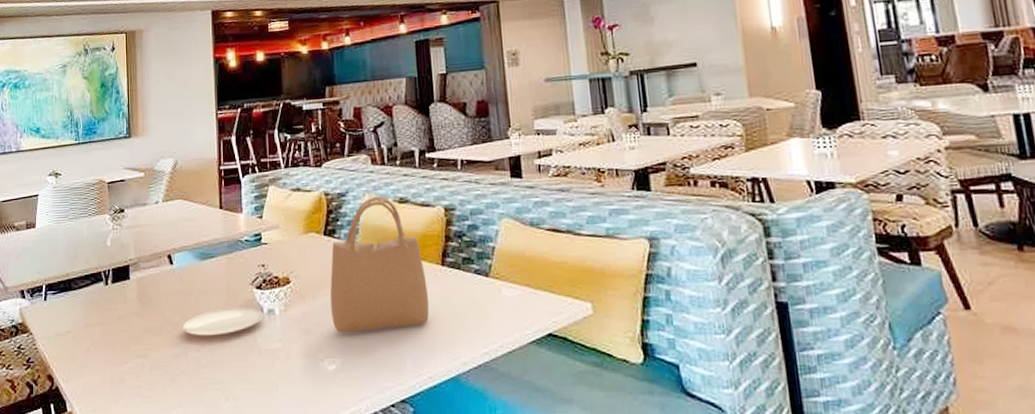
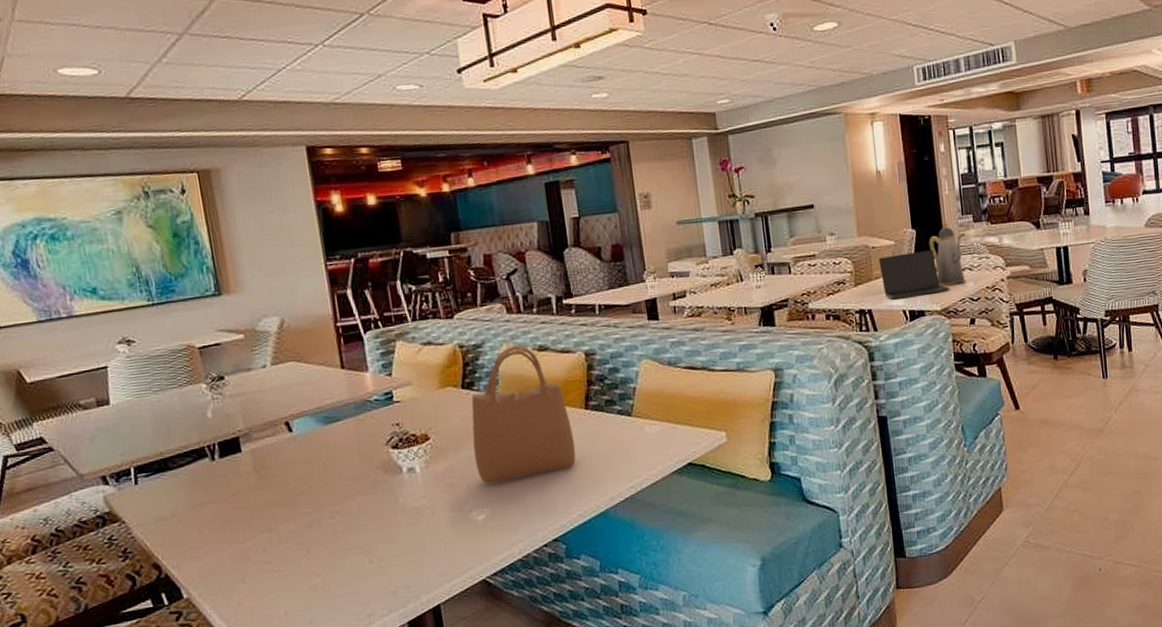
plate: present [183,307,264,336] -> none [312,468,404,504]
laptop: none [775,113,868,168] -> present [878,249,950,300]
coffee pot: none [838,81,890,155] -> present [929,220,967,286]

